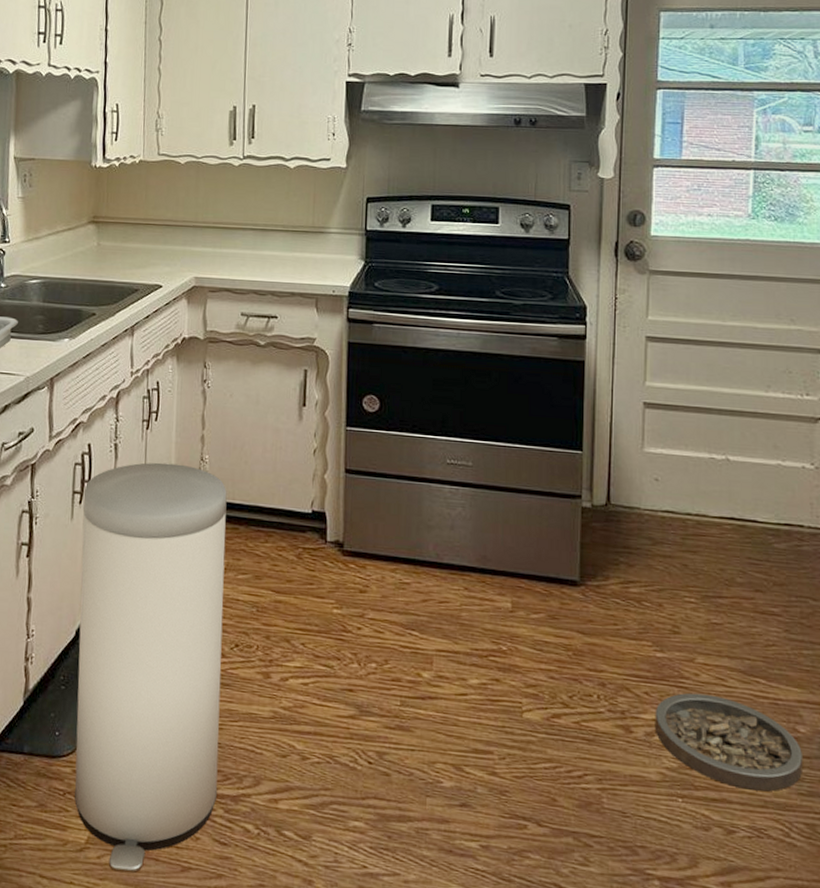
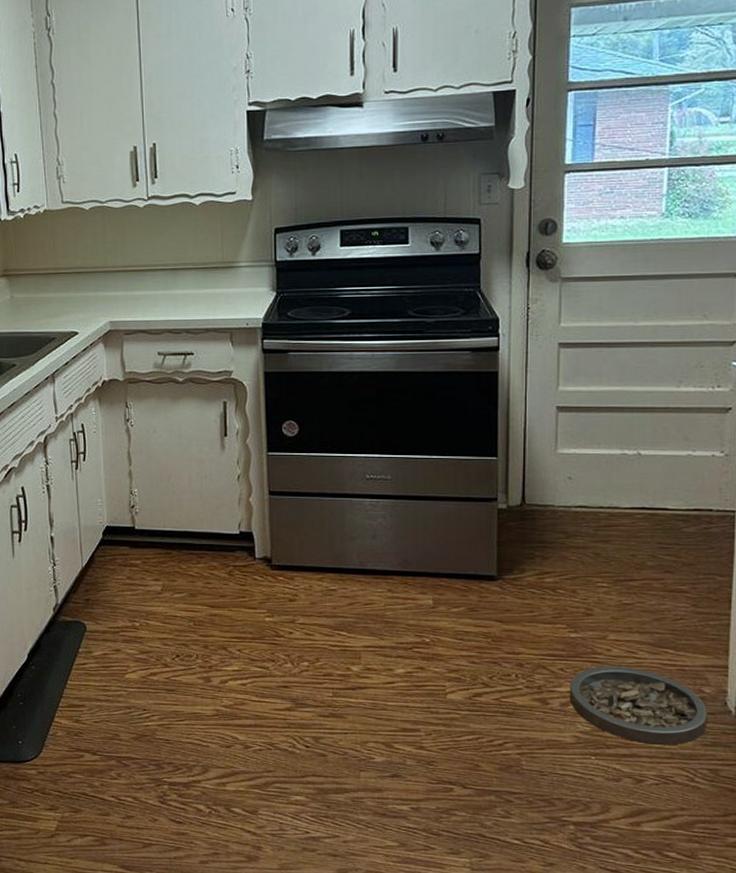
pedal bin: present [74,462,227,874] -> none [22,499,171,852]

